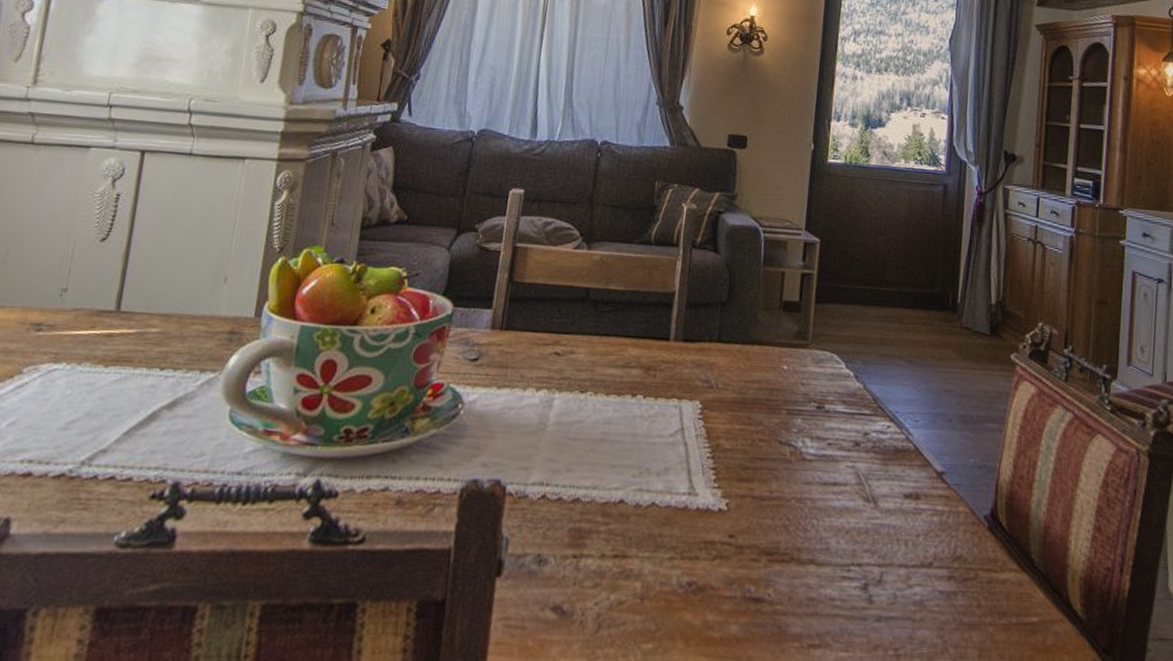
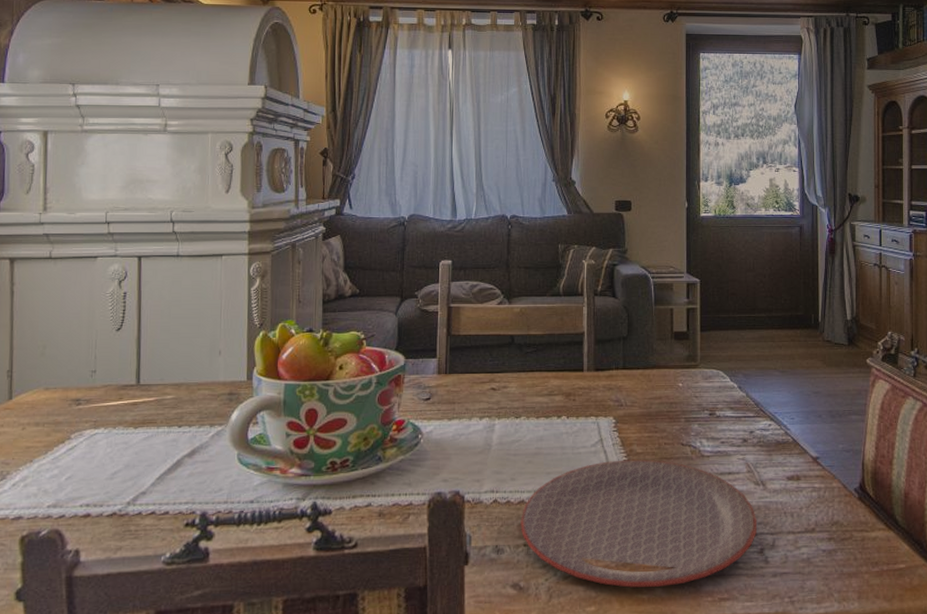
plate: none [571,456,864,624] -> present [520,459,758,588]

